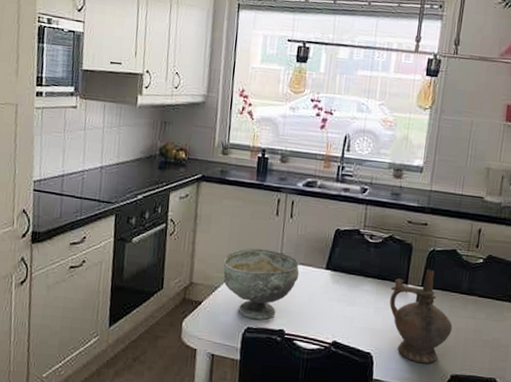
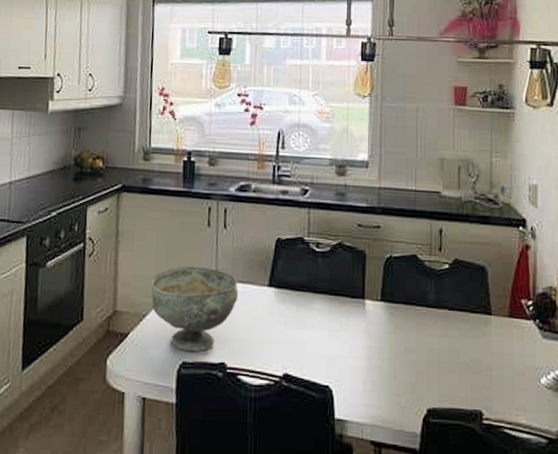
ceremonial vessel: present [389,269,453,364] -> none [345,280,423,397]

